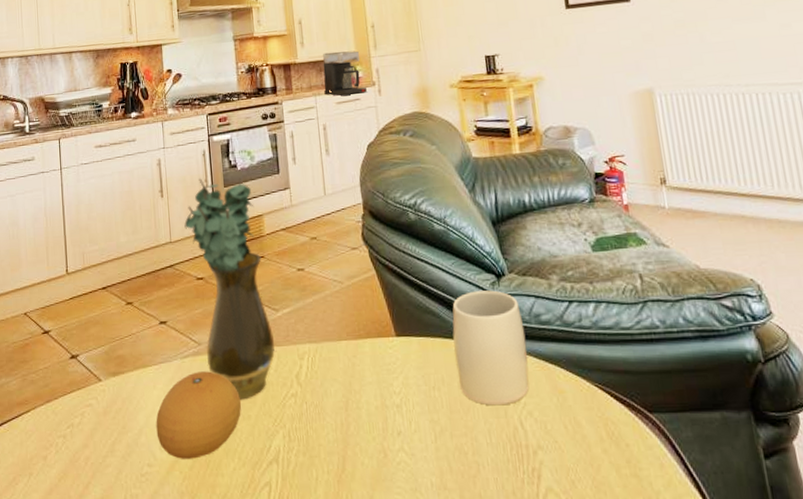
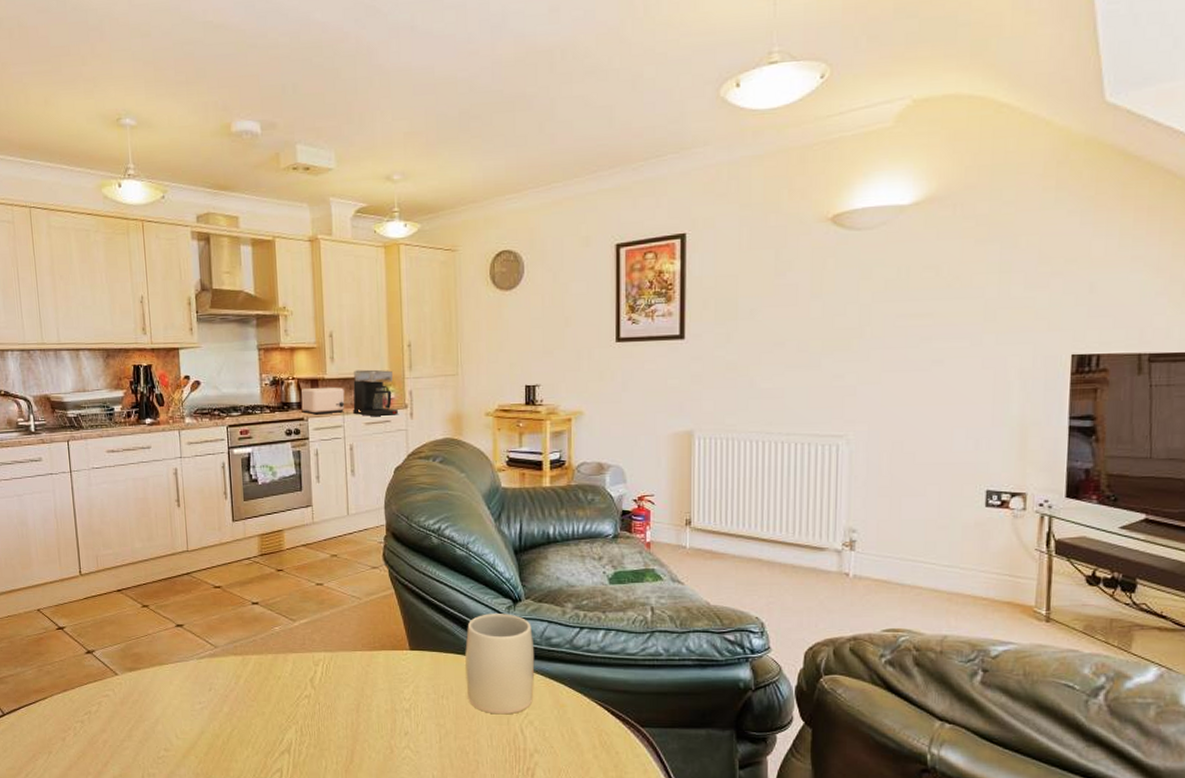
fruit: present [156,371,242,459] -> none [172,671,257,746]
vase: present [184,177,275,400] -> none [202,490,291,698]
toaster: none [274,70,317,98] -> present [301,387,345,415]

